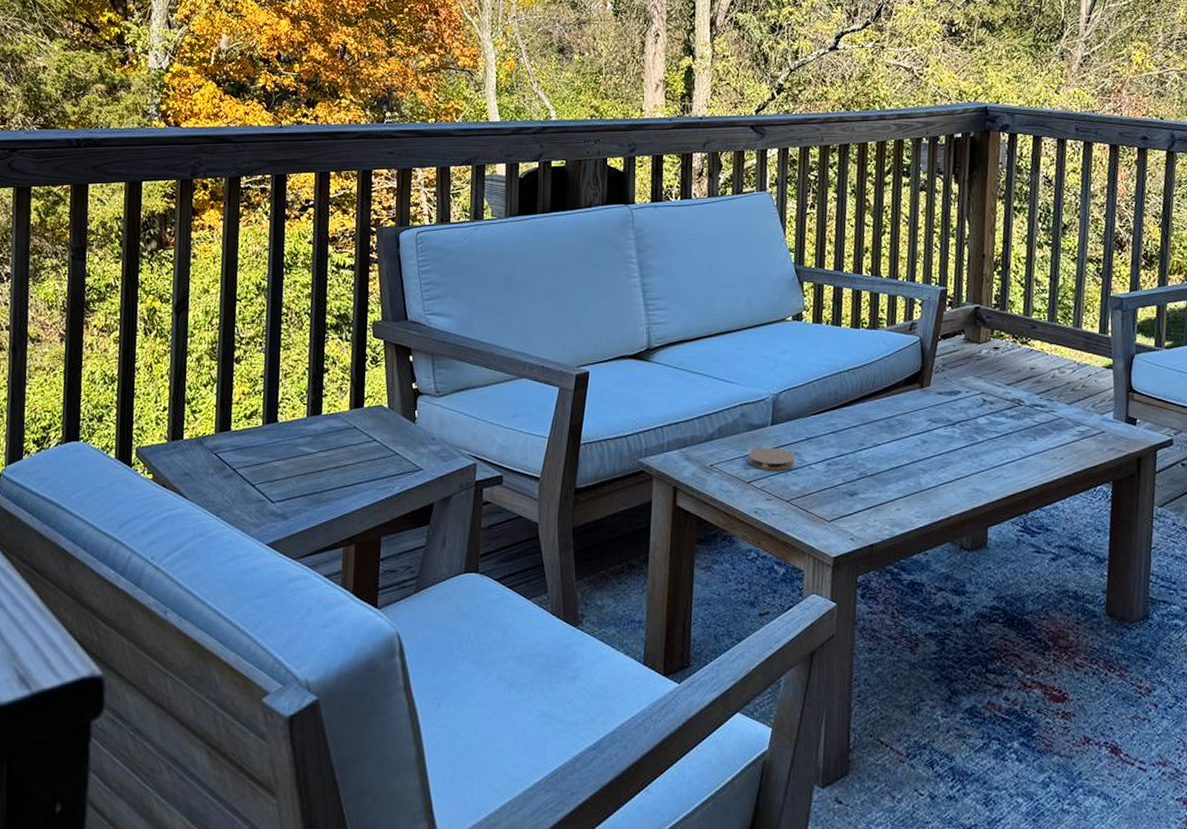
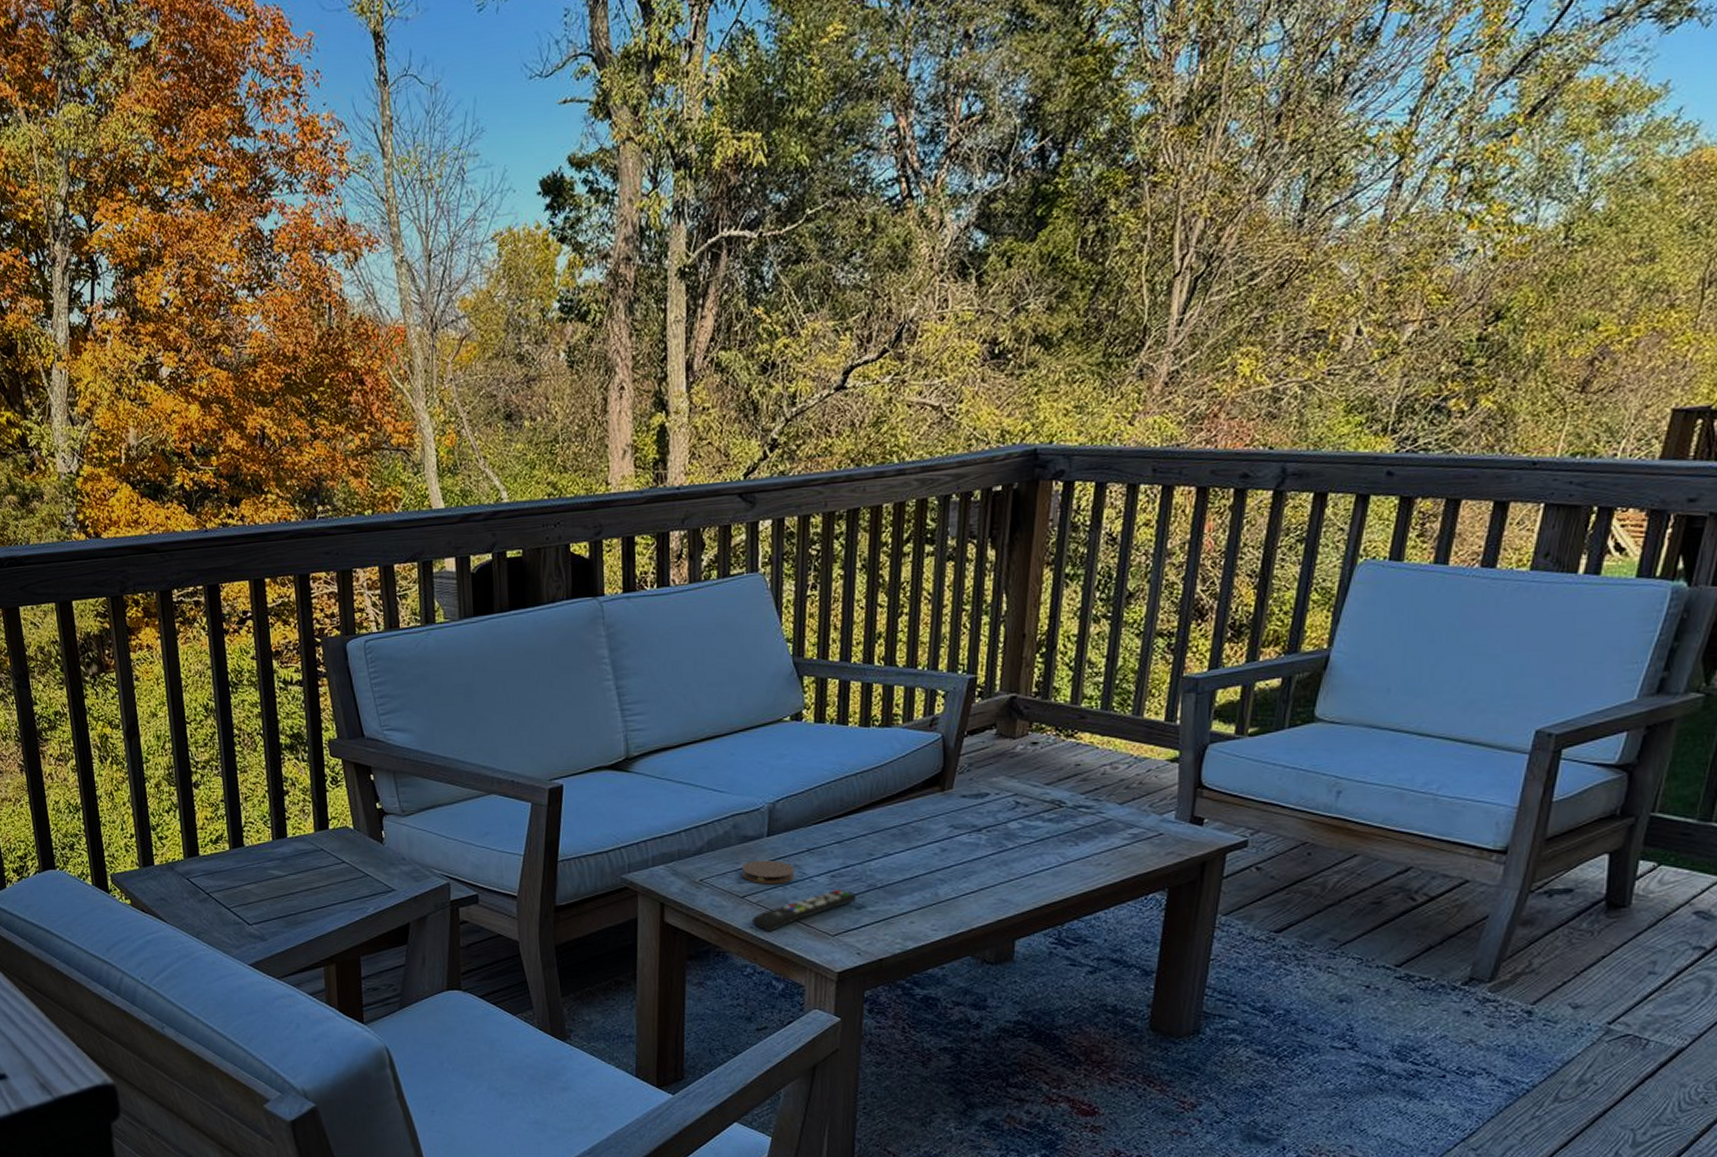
remote control: none [756,476,849,517] -> present [751,889,856,932]

